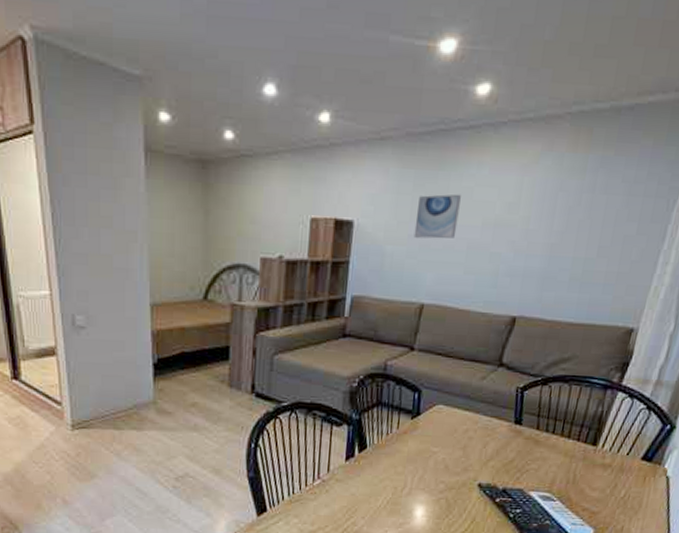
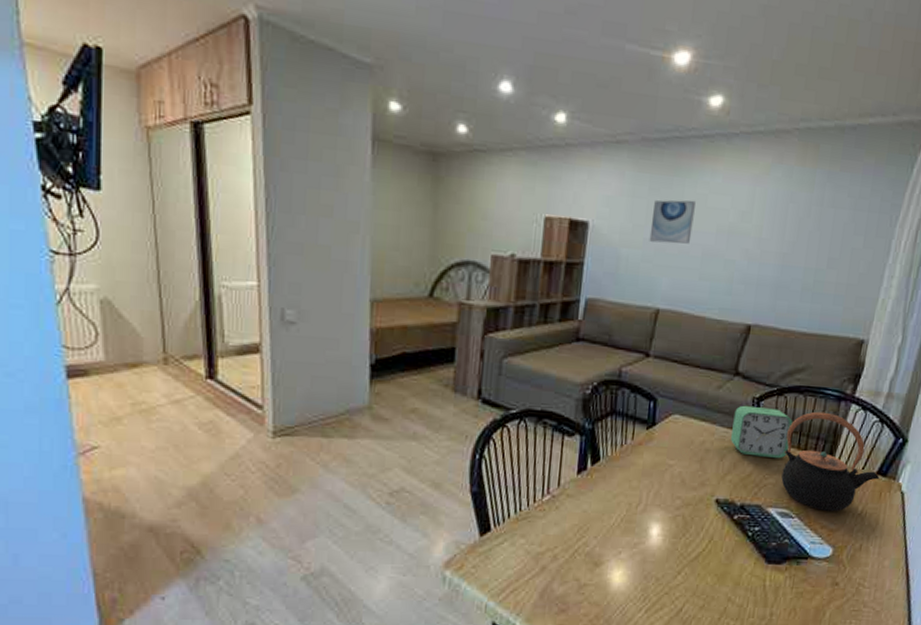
alarm clock: none [494,395,557,446] -> present [731,405,793,459]
teapot: none [543,400,645,496] -> present [781,411,880,512]

